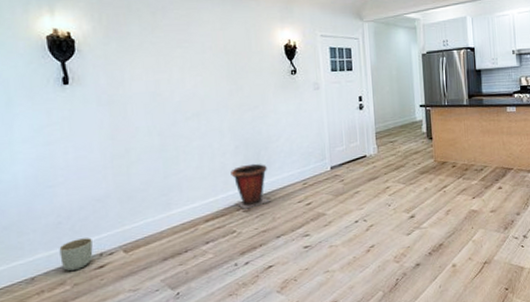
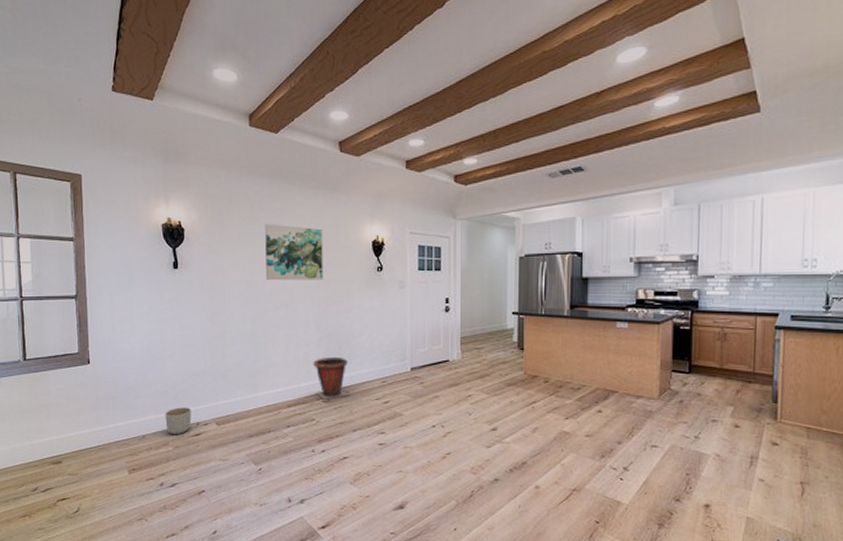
wall art: none [169,31,237,91] -> present [265,224,323,281]

